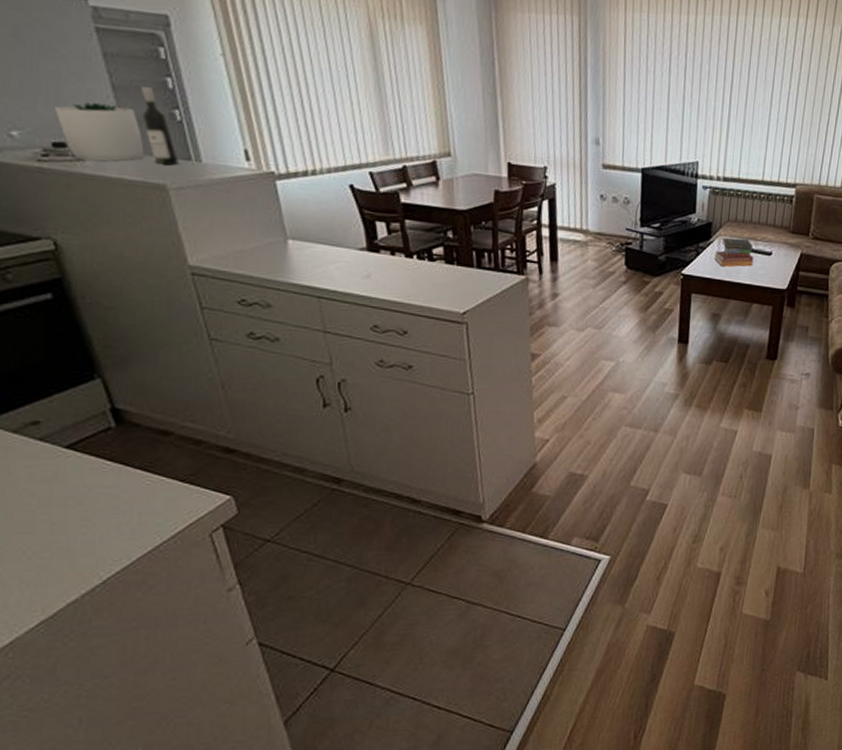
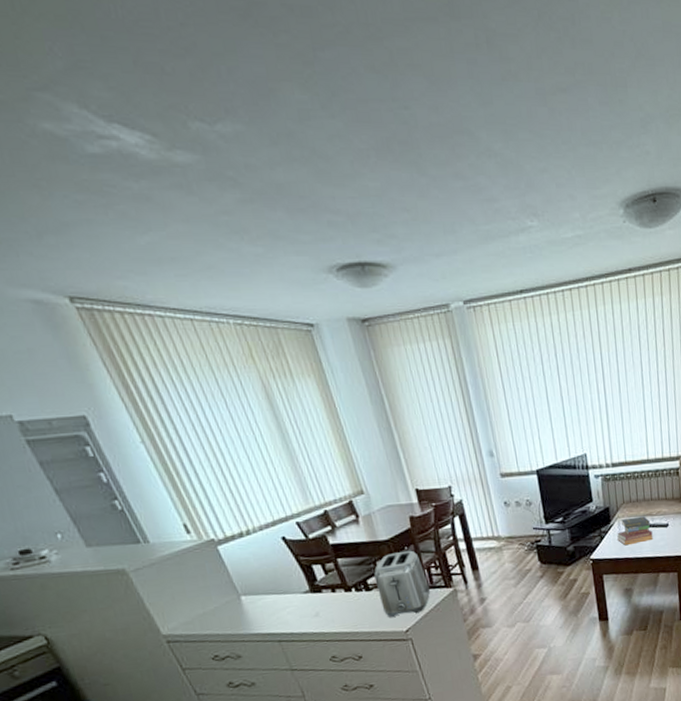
planter: present [55,102,146,162] -> none [12,506,101,563]
bottle: present [140,86,179,166] -> none [79,483,130,552]
toaster: none [441,225,499,295] -> present [374,550,430,617]

